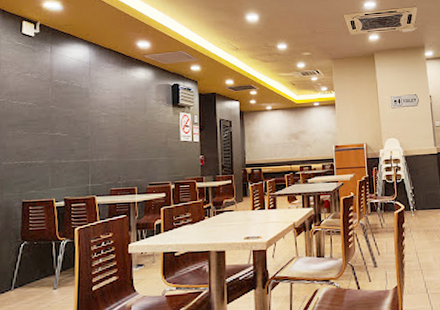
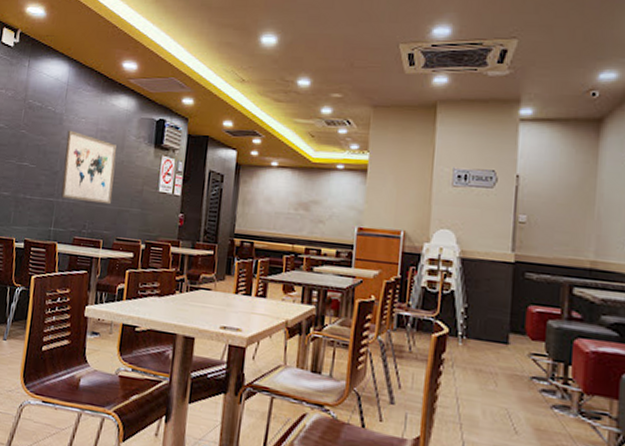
wall art: none [94,101,141,158] -> present [61,130,116,205]

